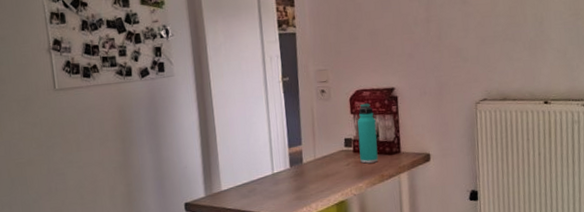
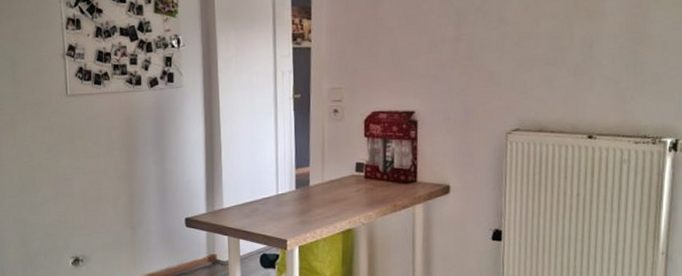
thermos bottle: present [357,103,379,164] -> none [370,126,392,191]

